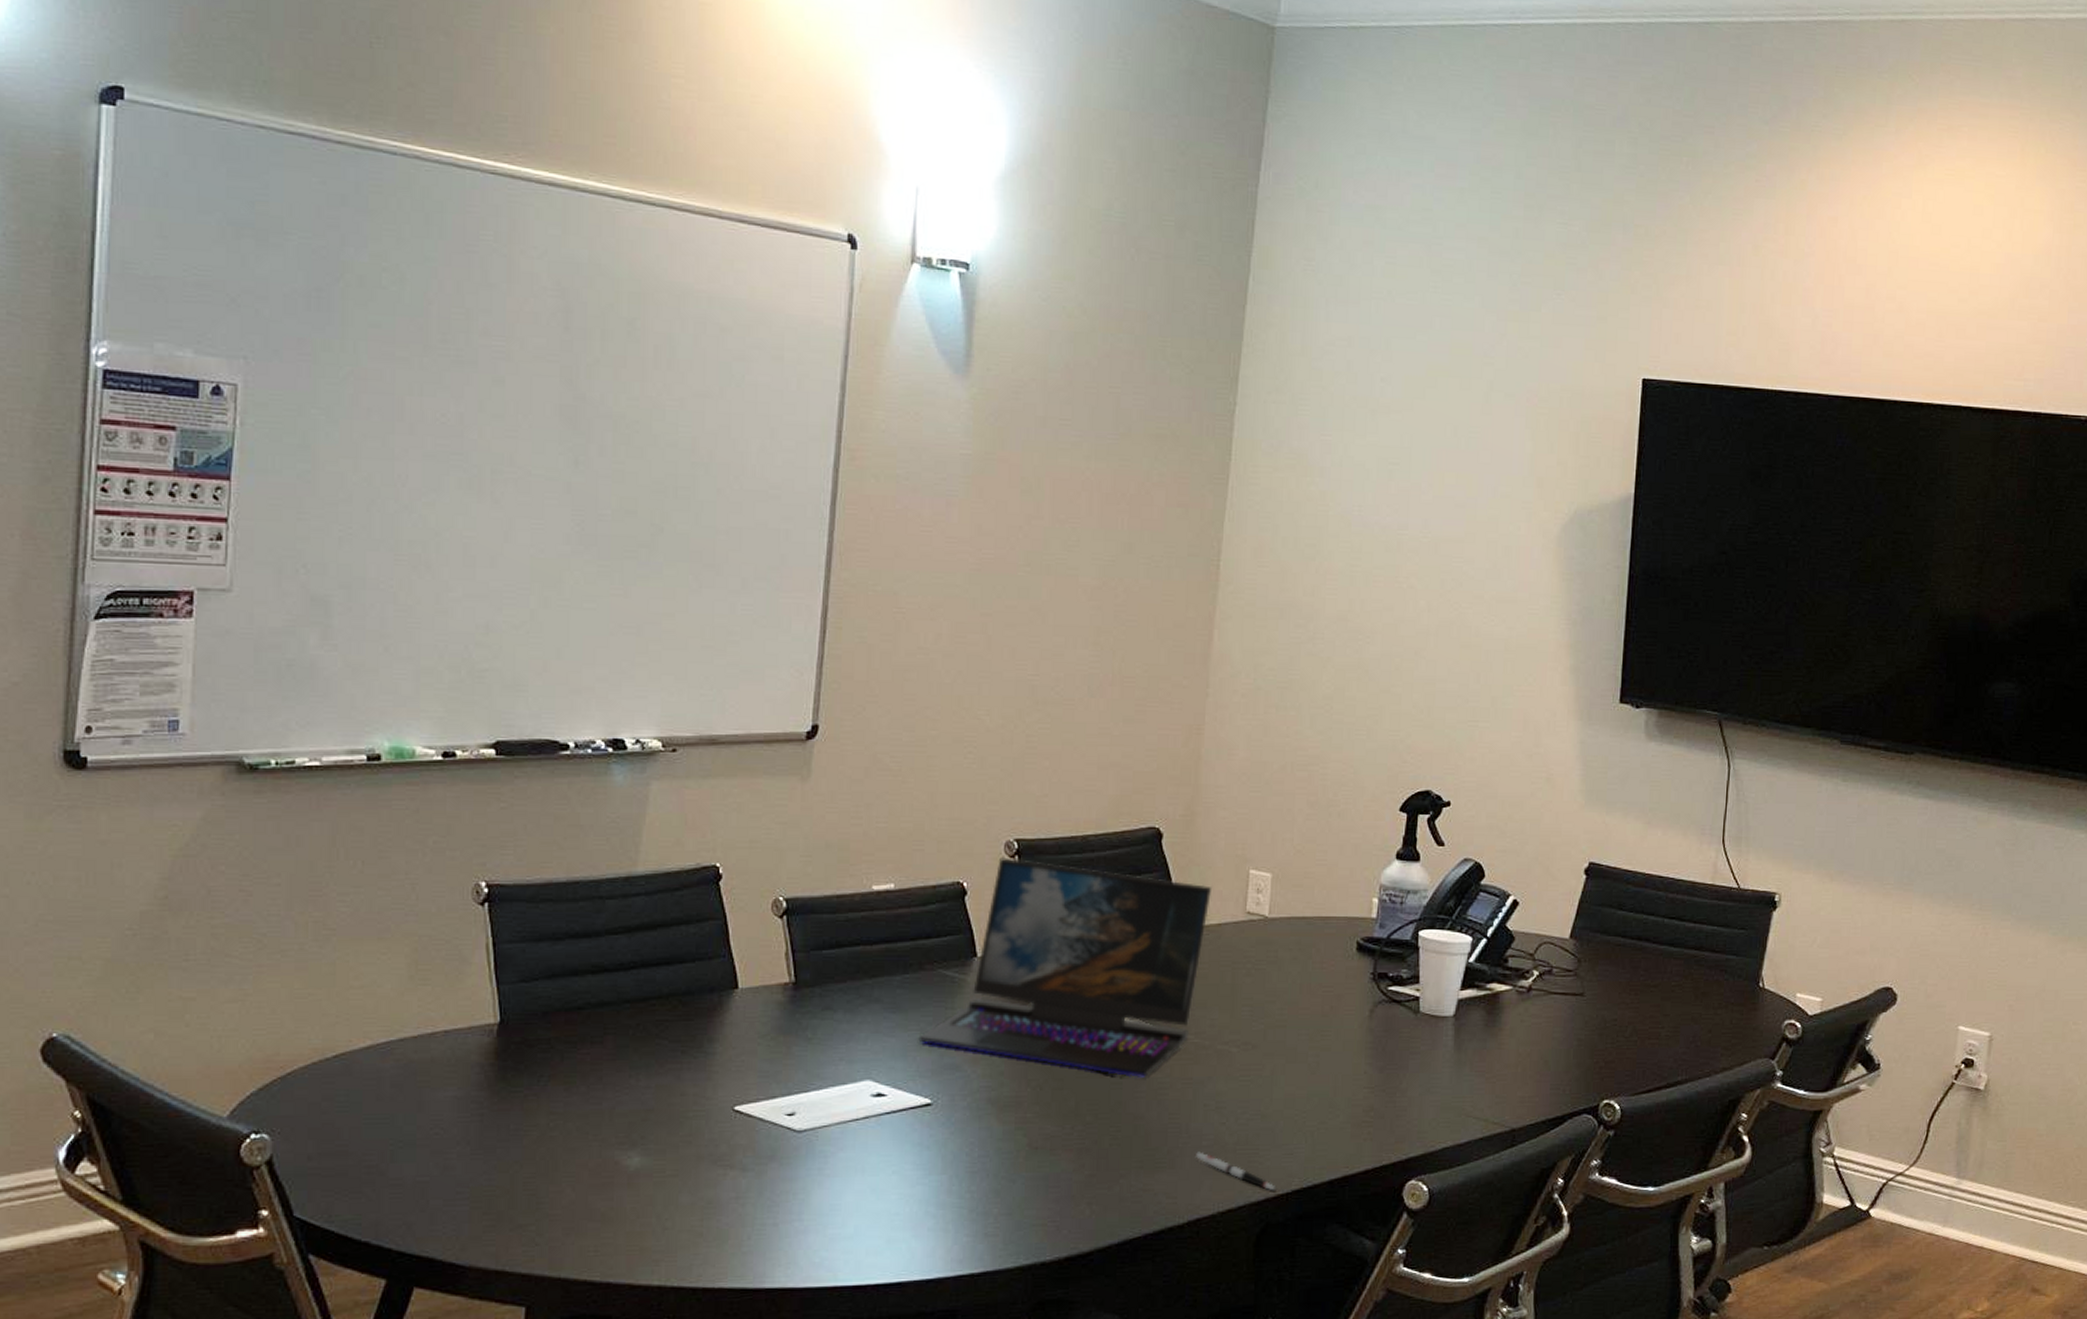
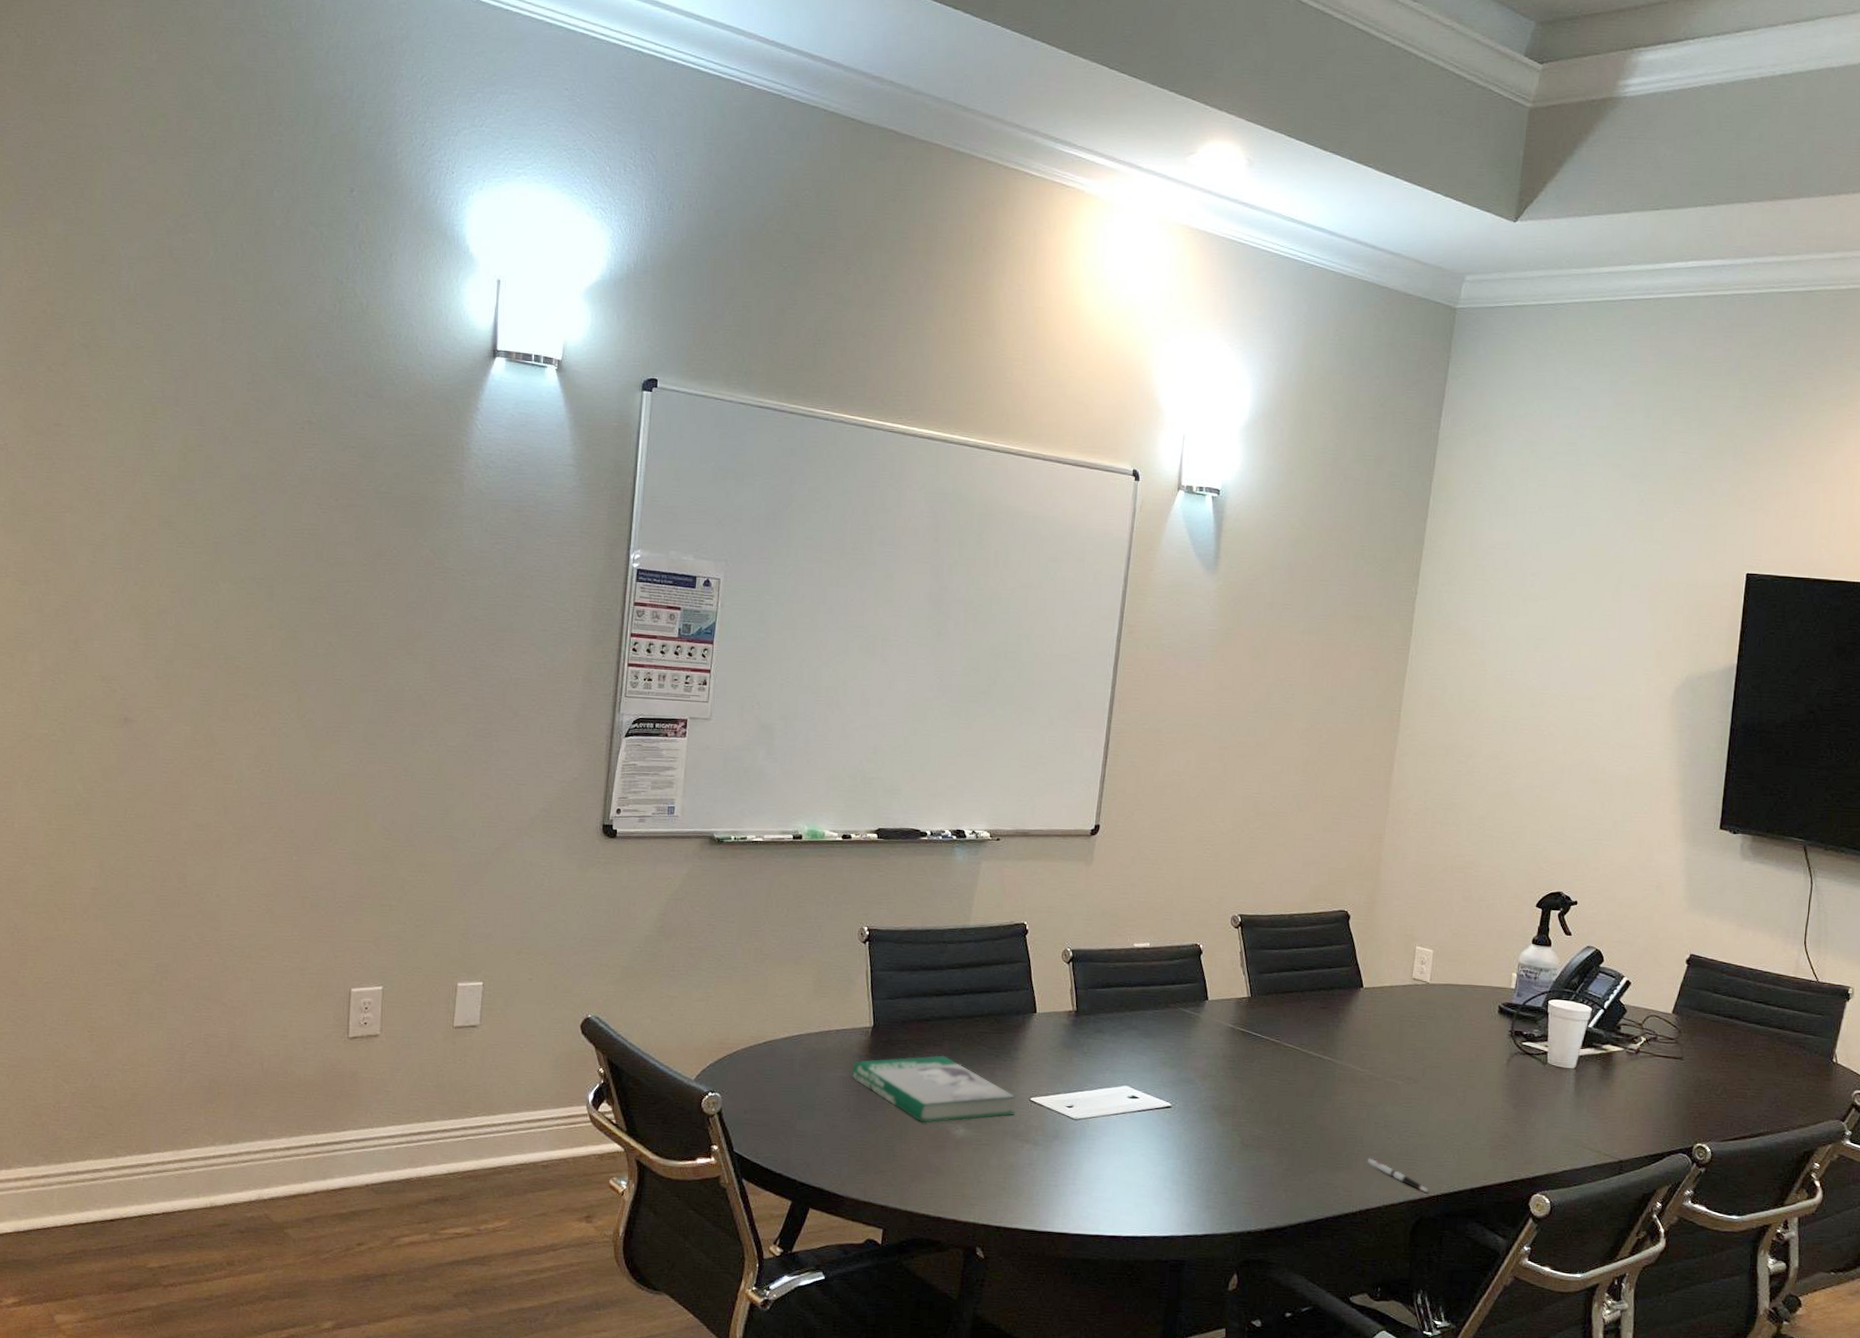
book: none [471,1056,714,1153] -> present [852,1055,1016,1123]
laptop: present [918,857,1213,1077] -> none [1163,928,1387,1099]

